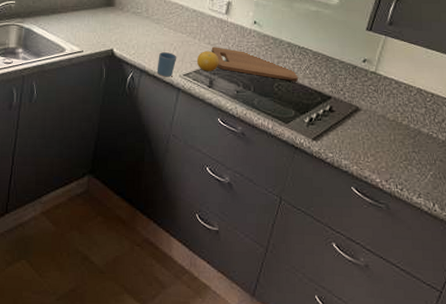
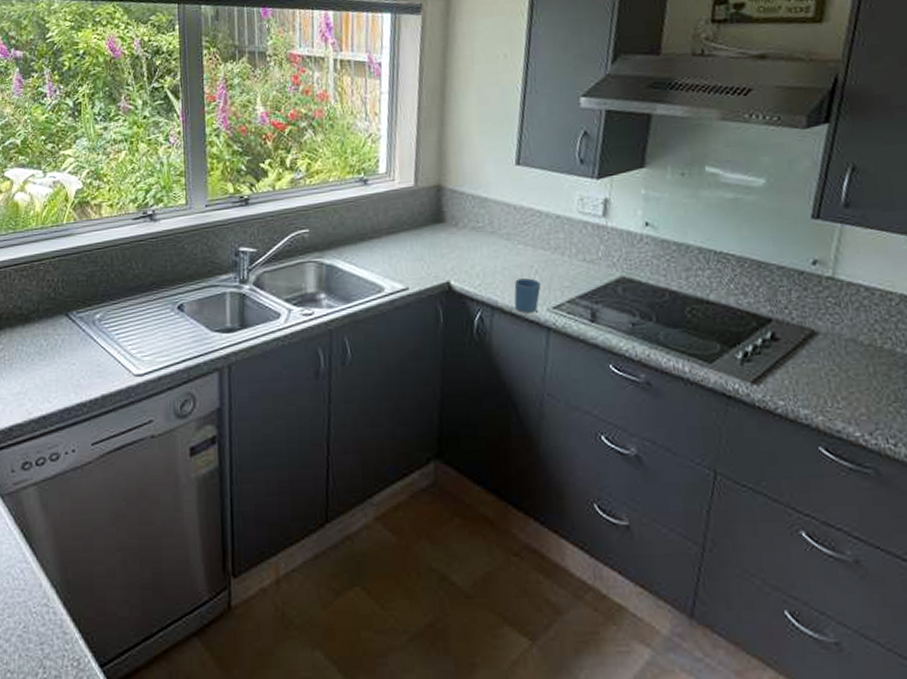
fruit: present [196,51,219,71] -> none [569,270,602,300]
cutting board: present [211,47,299,82] -> none [588,263,721,303]

